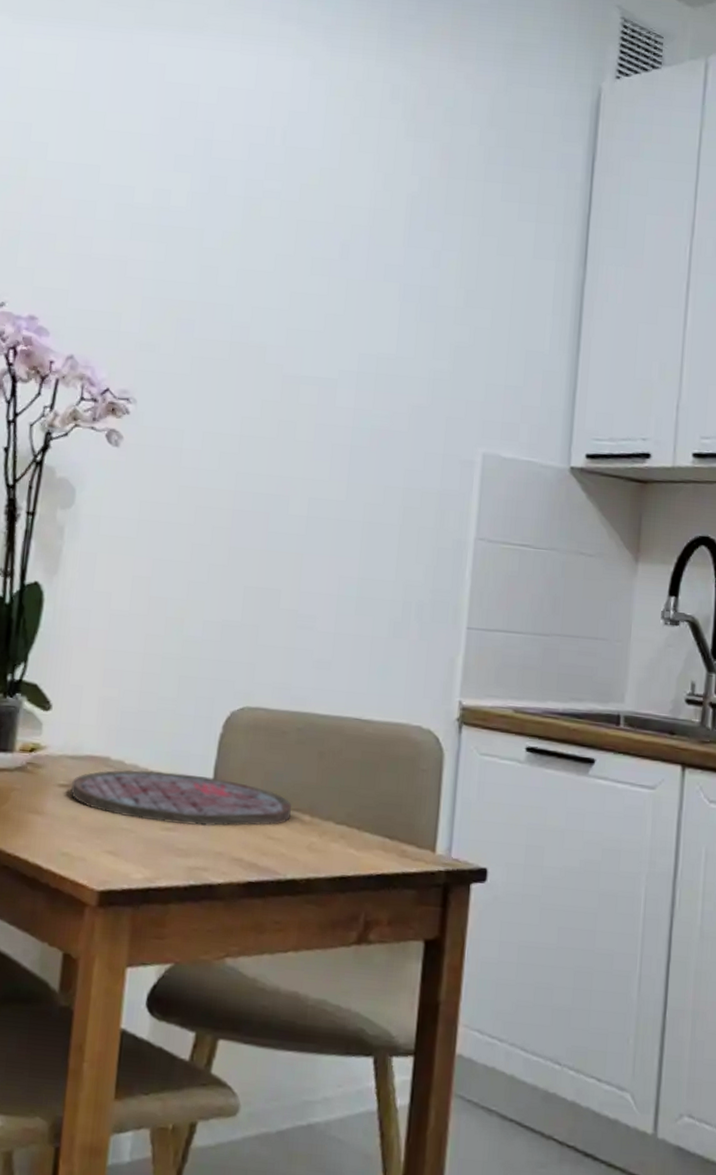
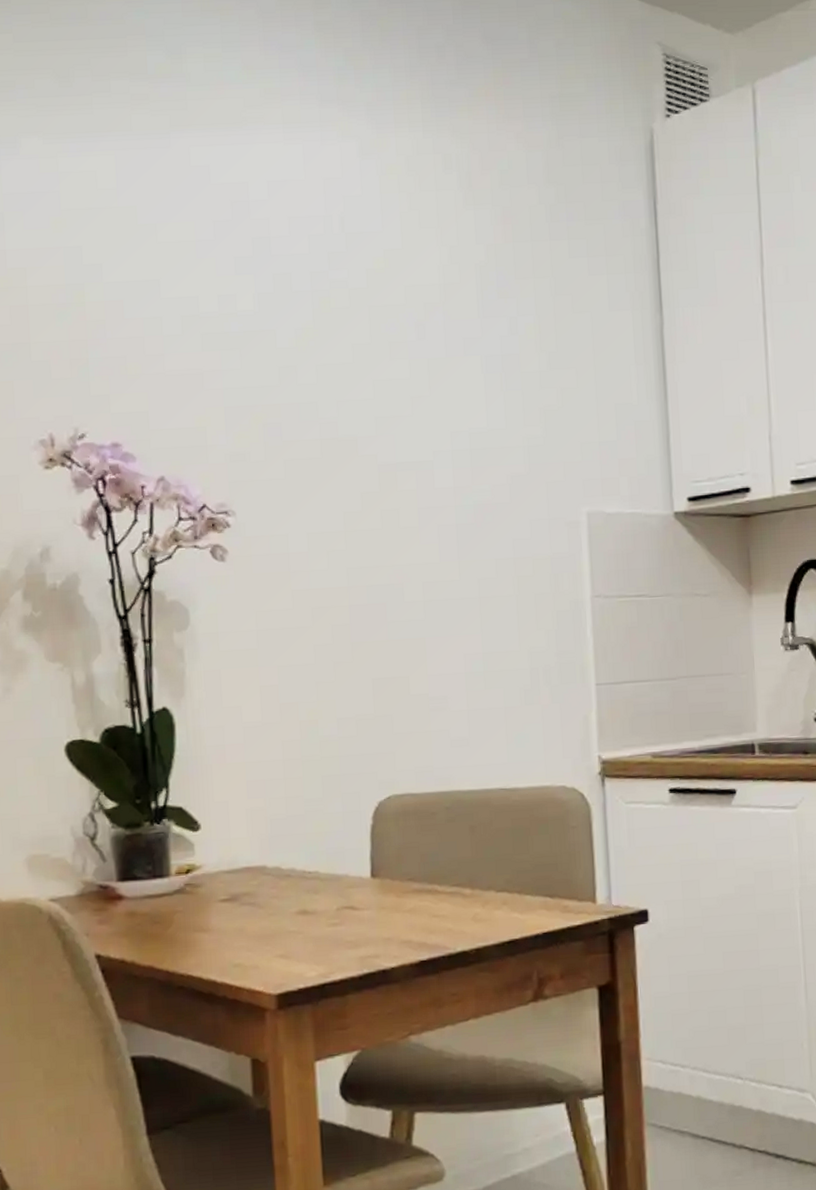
cutting board: present [70,770,292,826] -> none [232,867,453,920]

